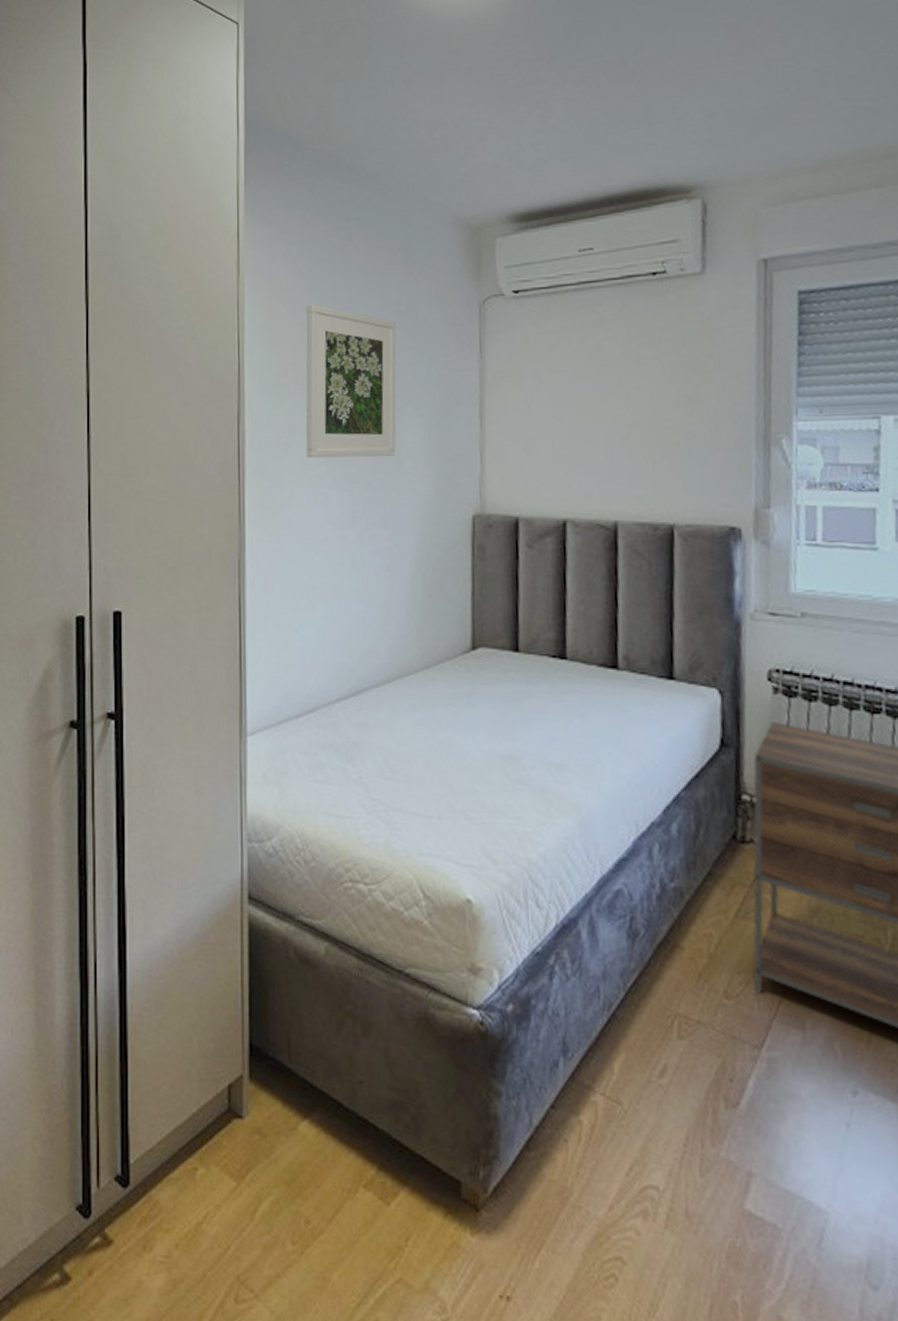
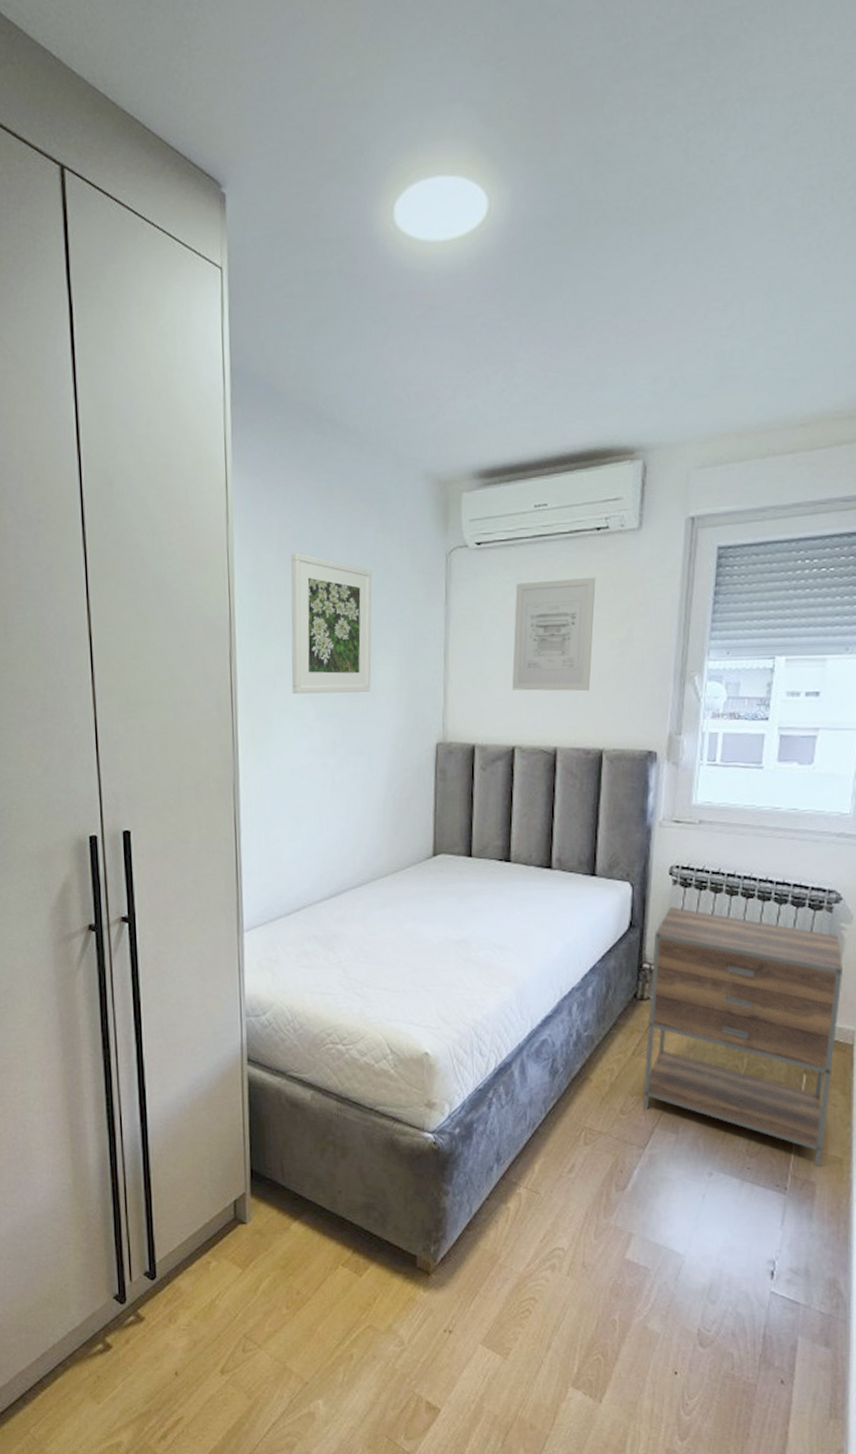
wall art: none [560,326,655,457] -> present [511,577,596,692]

